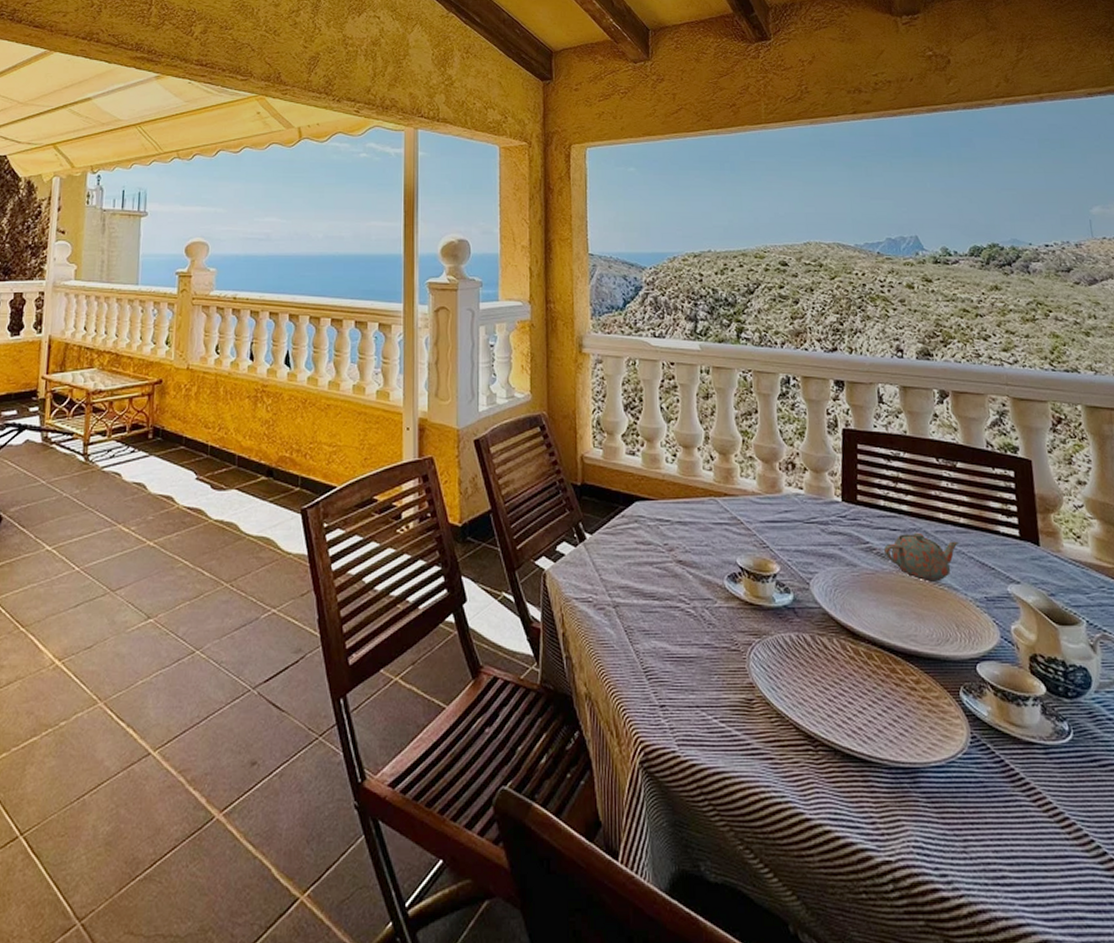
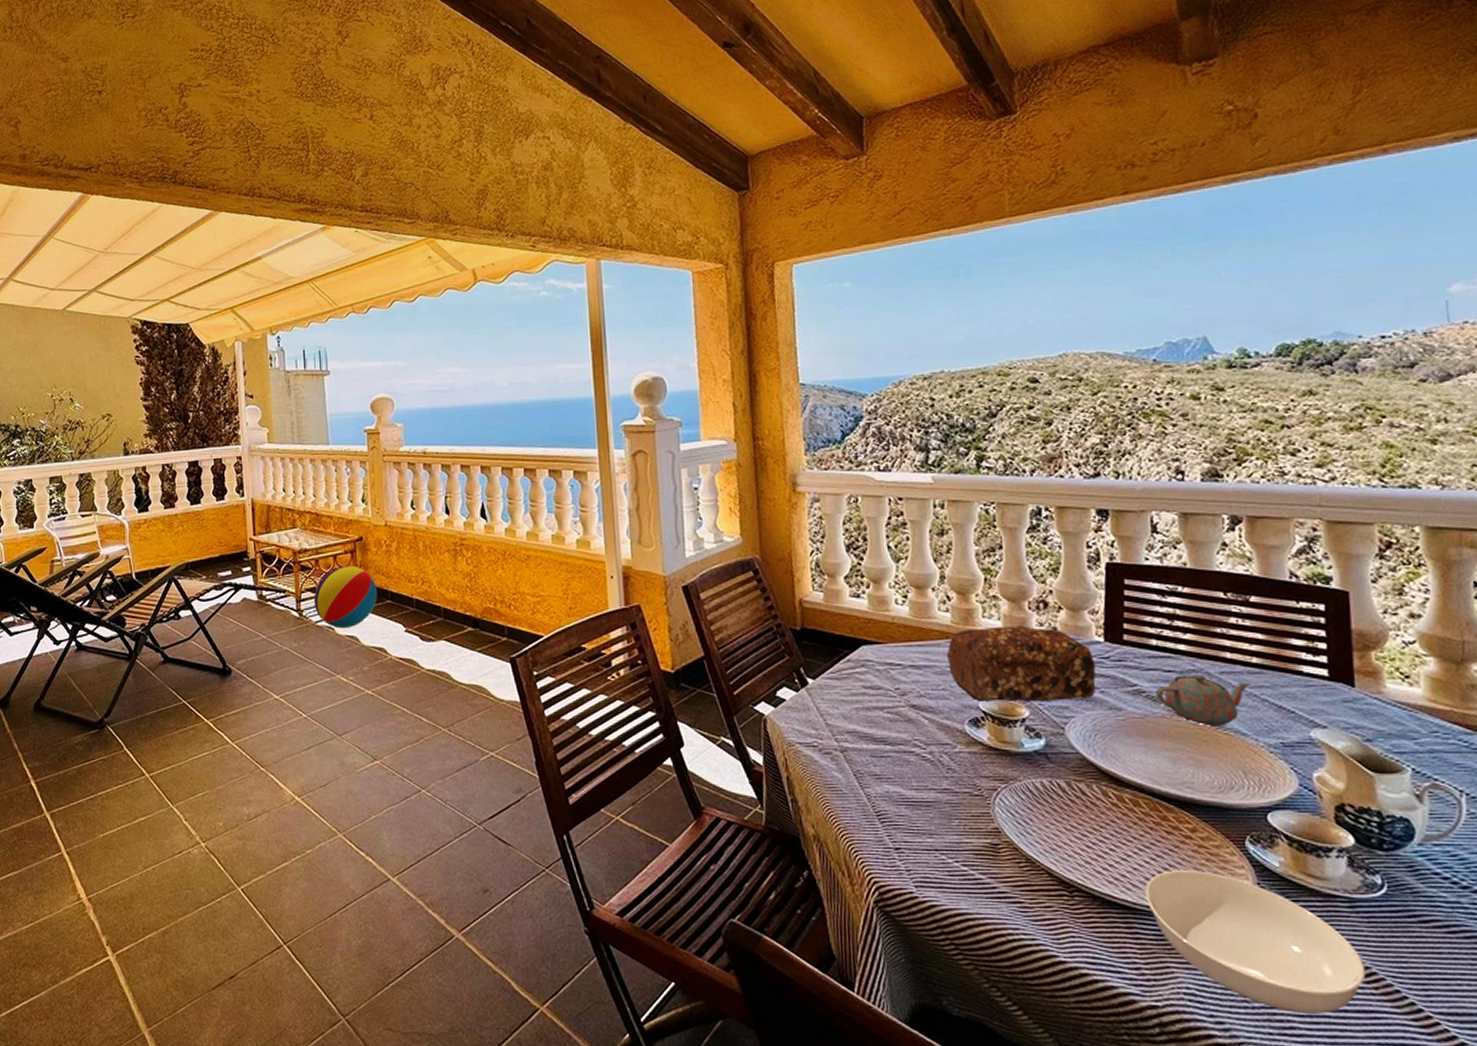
beach ball: none [102,409,171,475] -> present [313,565,377,629]
bread loaf: none [709,485,835,557] -> present [946,626,1096,701]
bowl: none [878,721,1061,863] -> present [1145,870,1366,1015]

